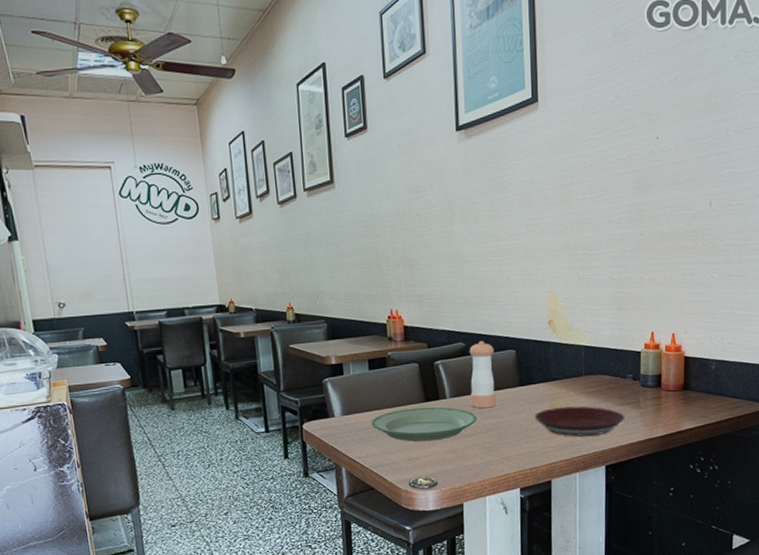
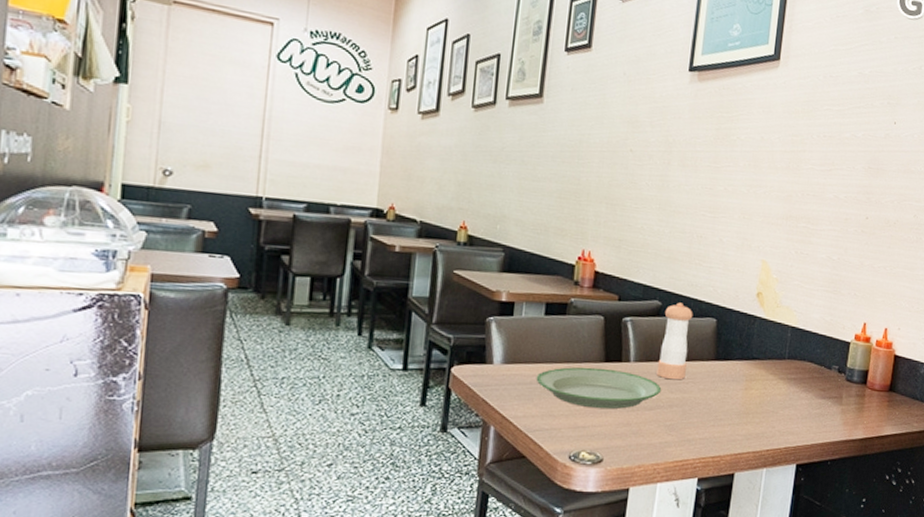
plate: present [534,406,625,437] -> none [726,390,824,428]

